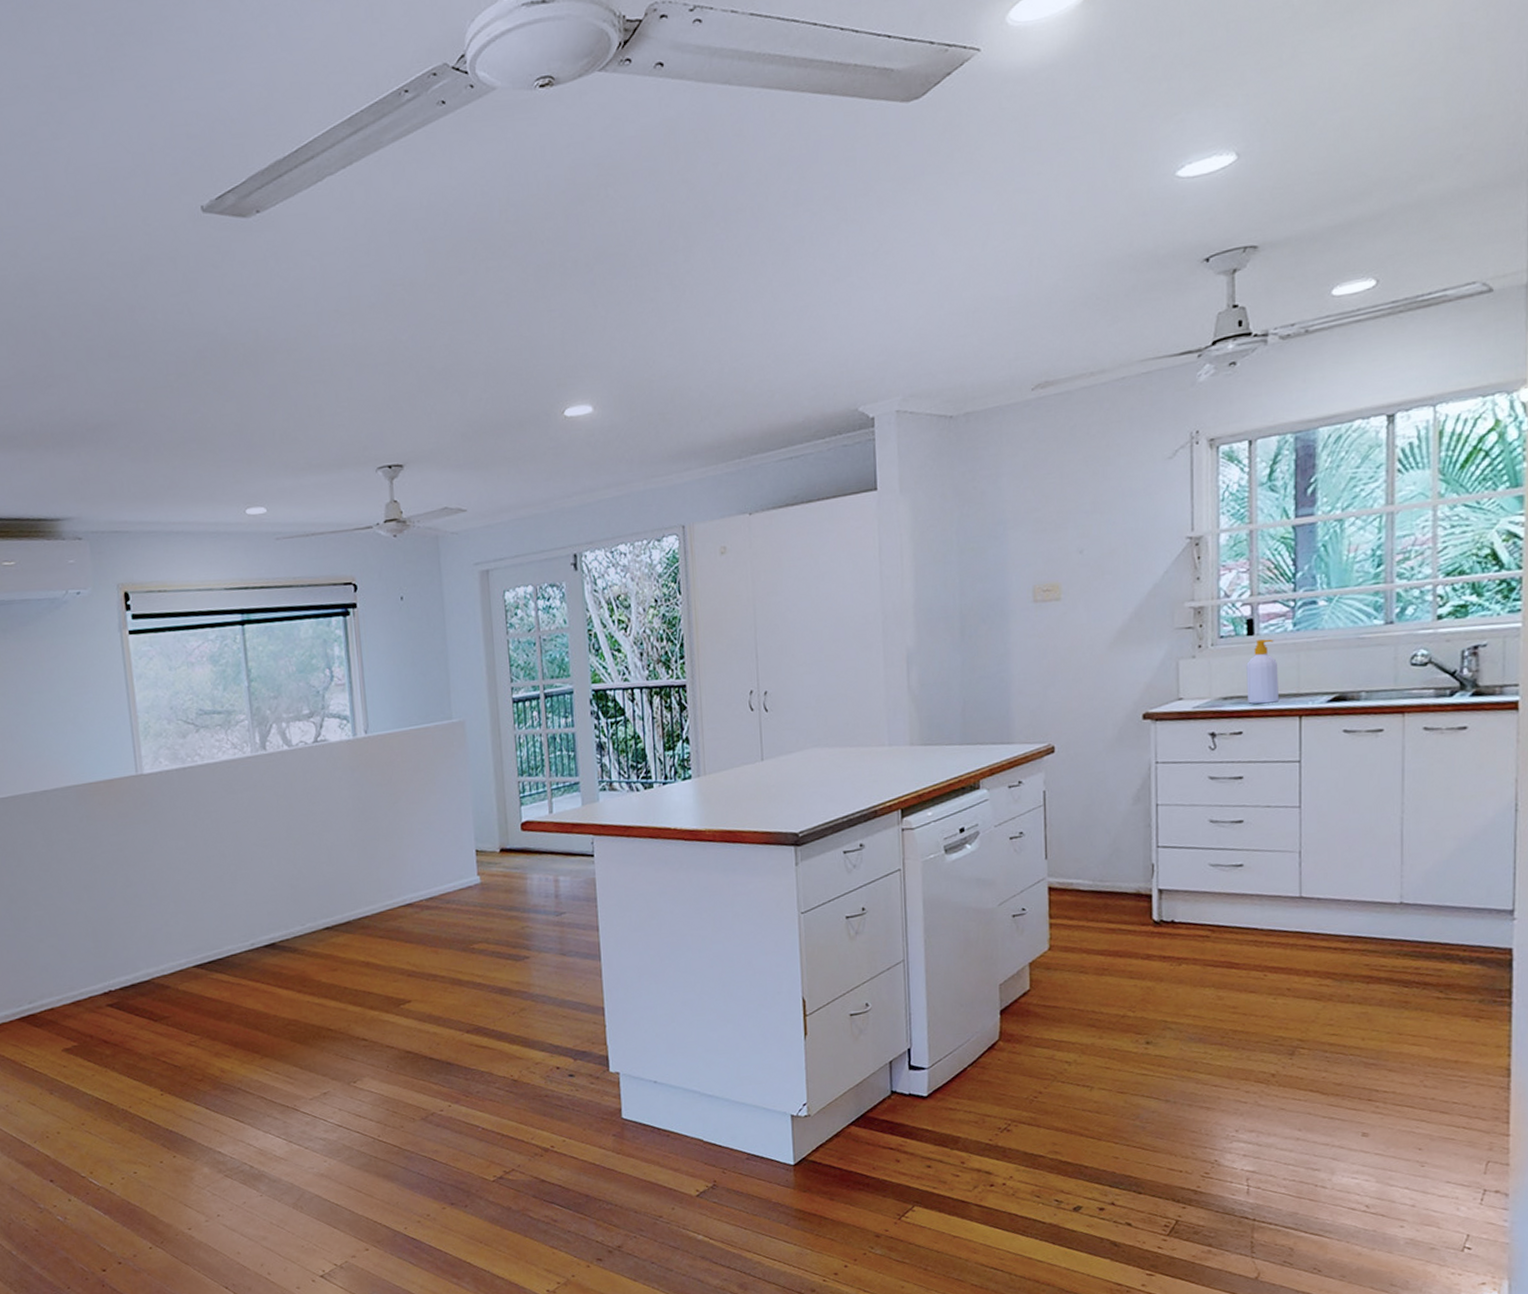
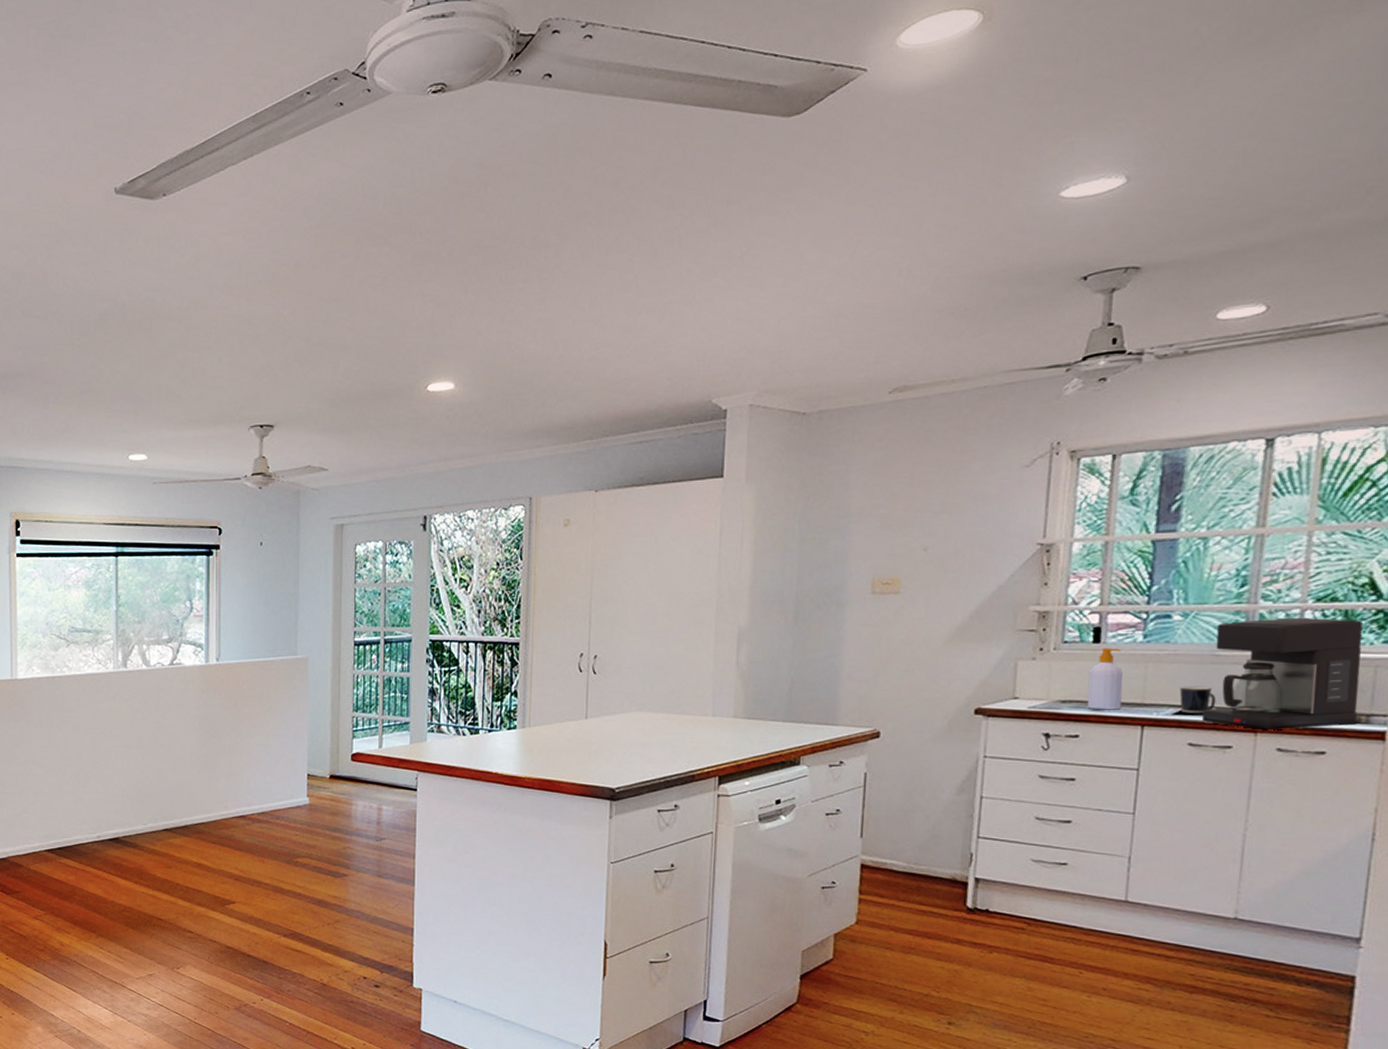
mug: none [1330,670,1365,700] -> present [1179,686,1217,713]
coffee maker: none [1353,591,1492,710] -> present [1201,617,1363,731]

